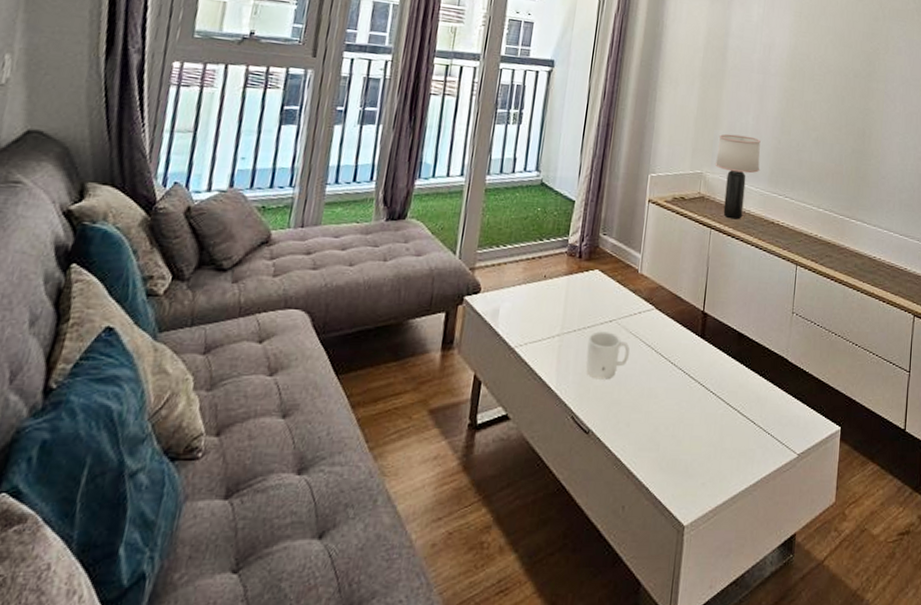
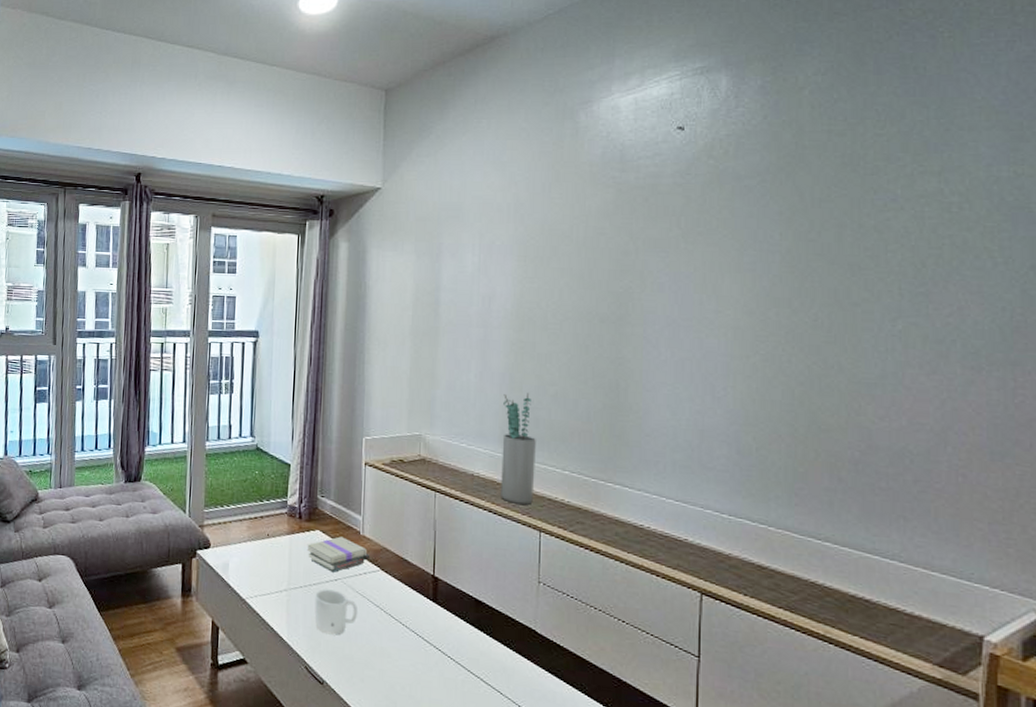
books: none [584,275,646,313] -> present [307,536,371,573]
table lamp: present [714,133,761,220] -> none [434,393,488,483]
vase: none [766,136,799,240] -> present [501,393,536,505]

